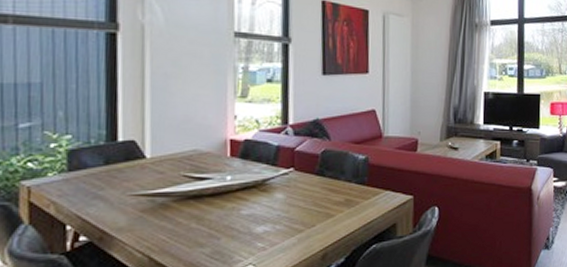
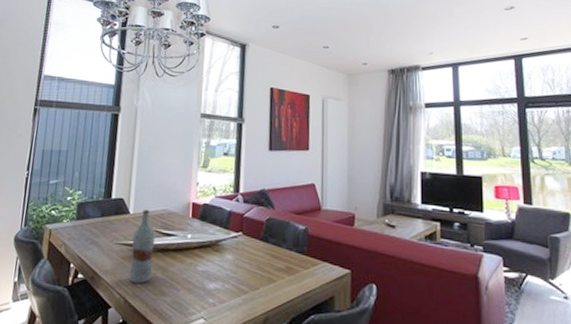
bottle: none [153,151,185,239] -> present [129,209,155,284]

